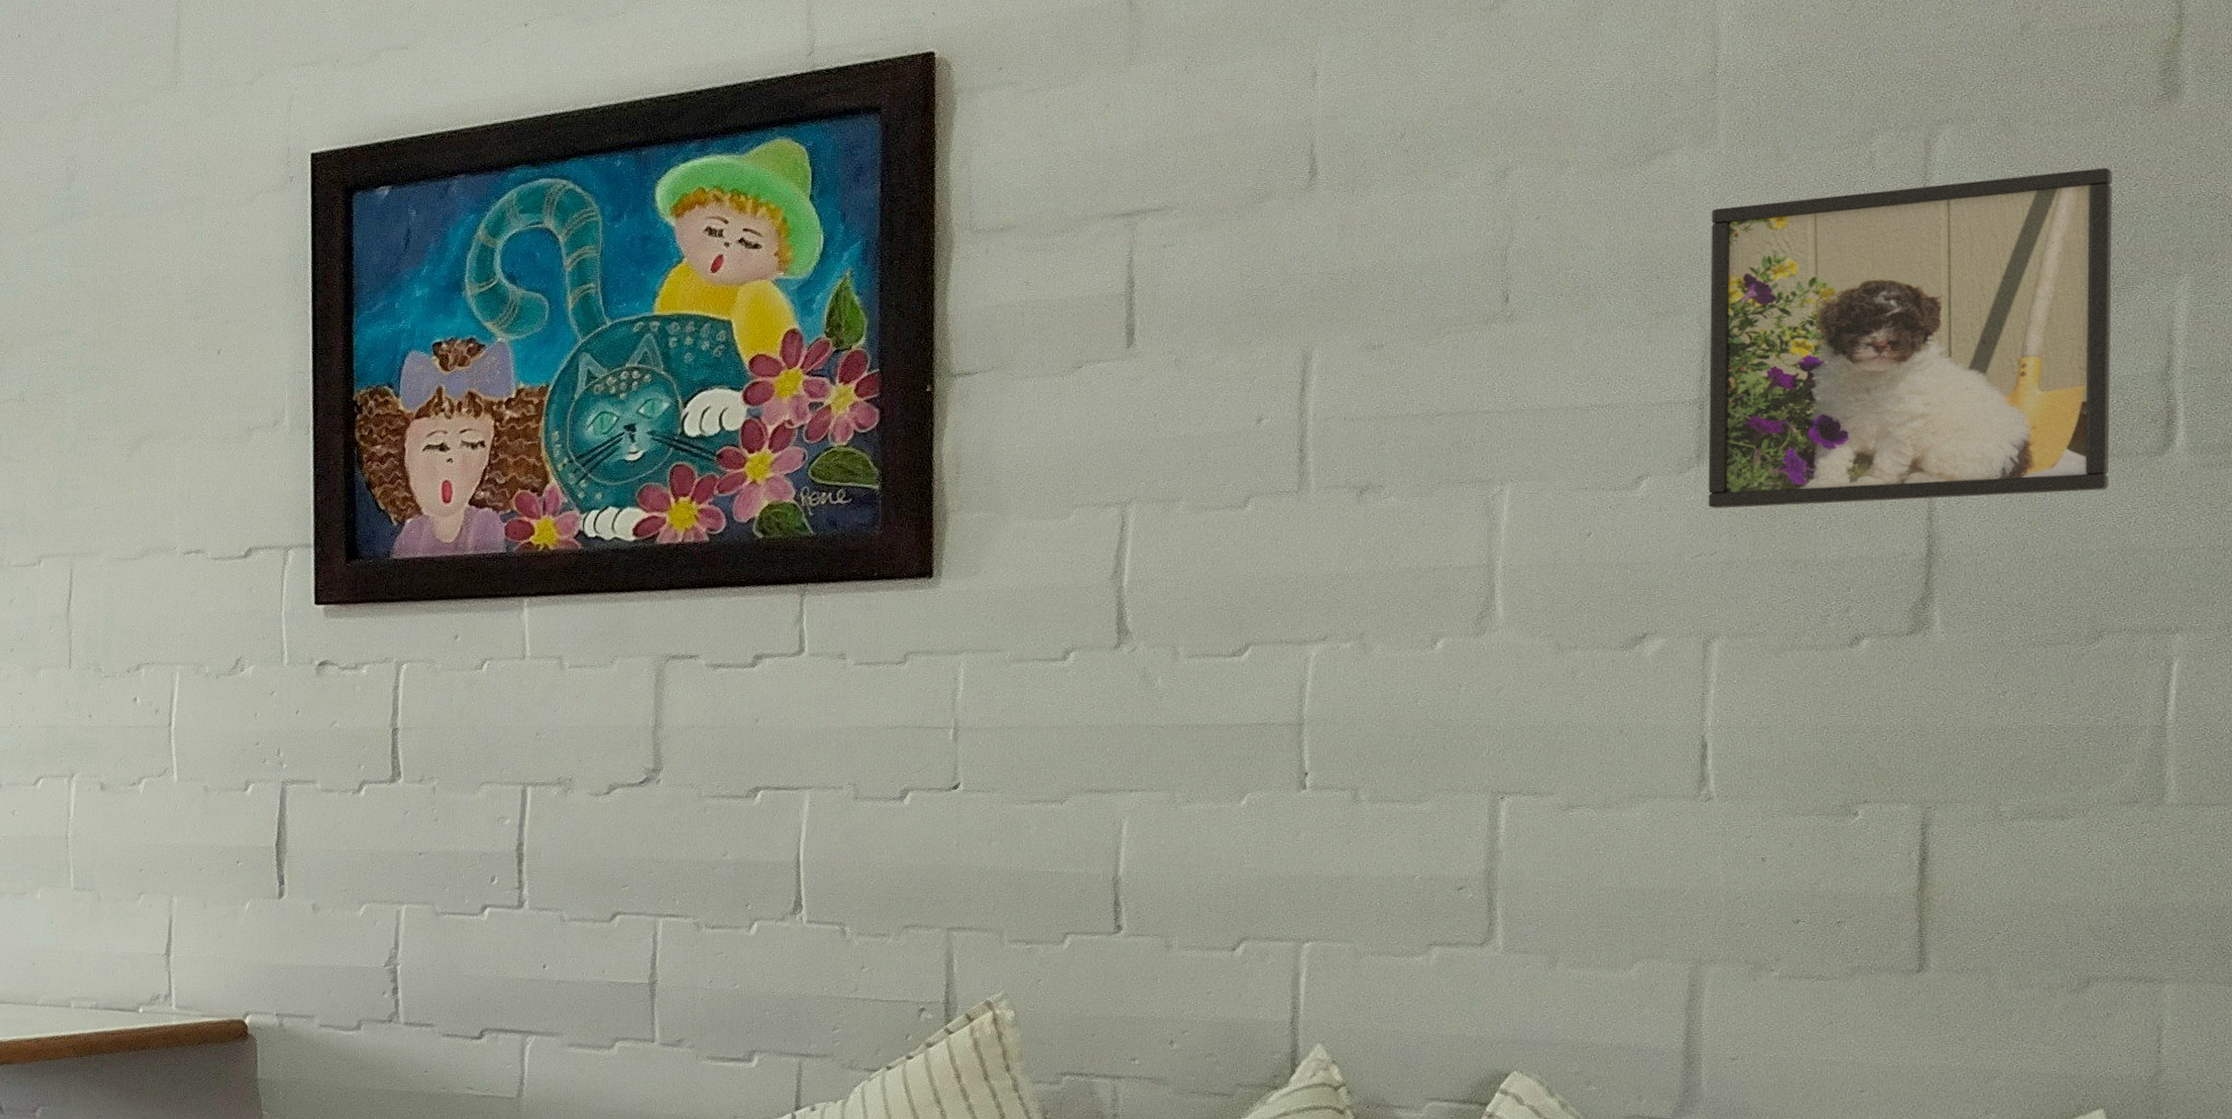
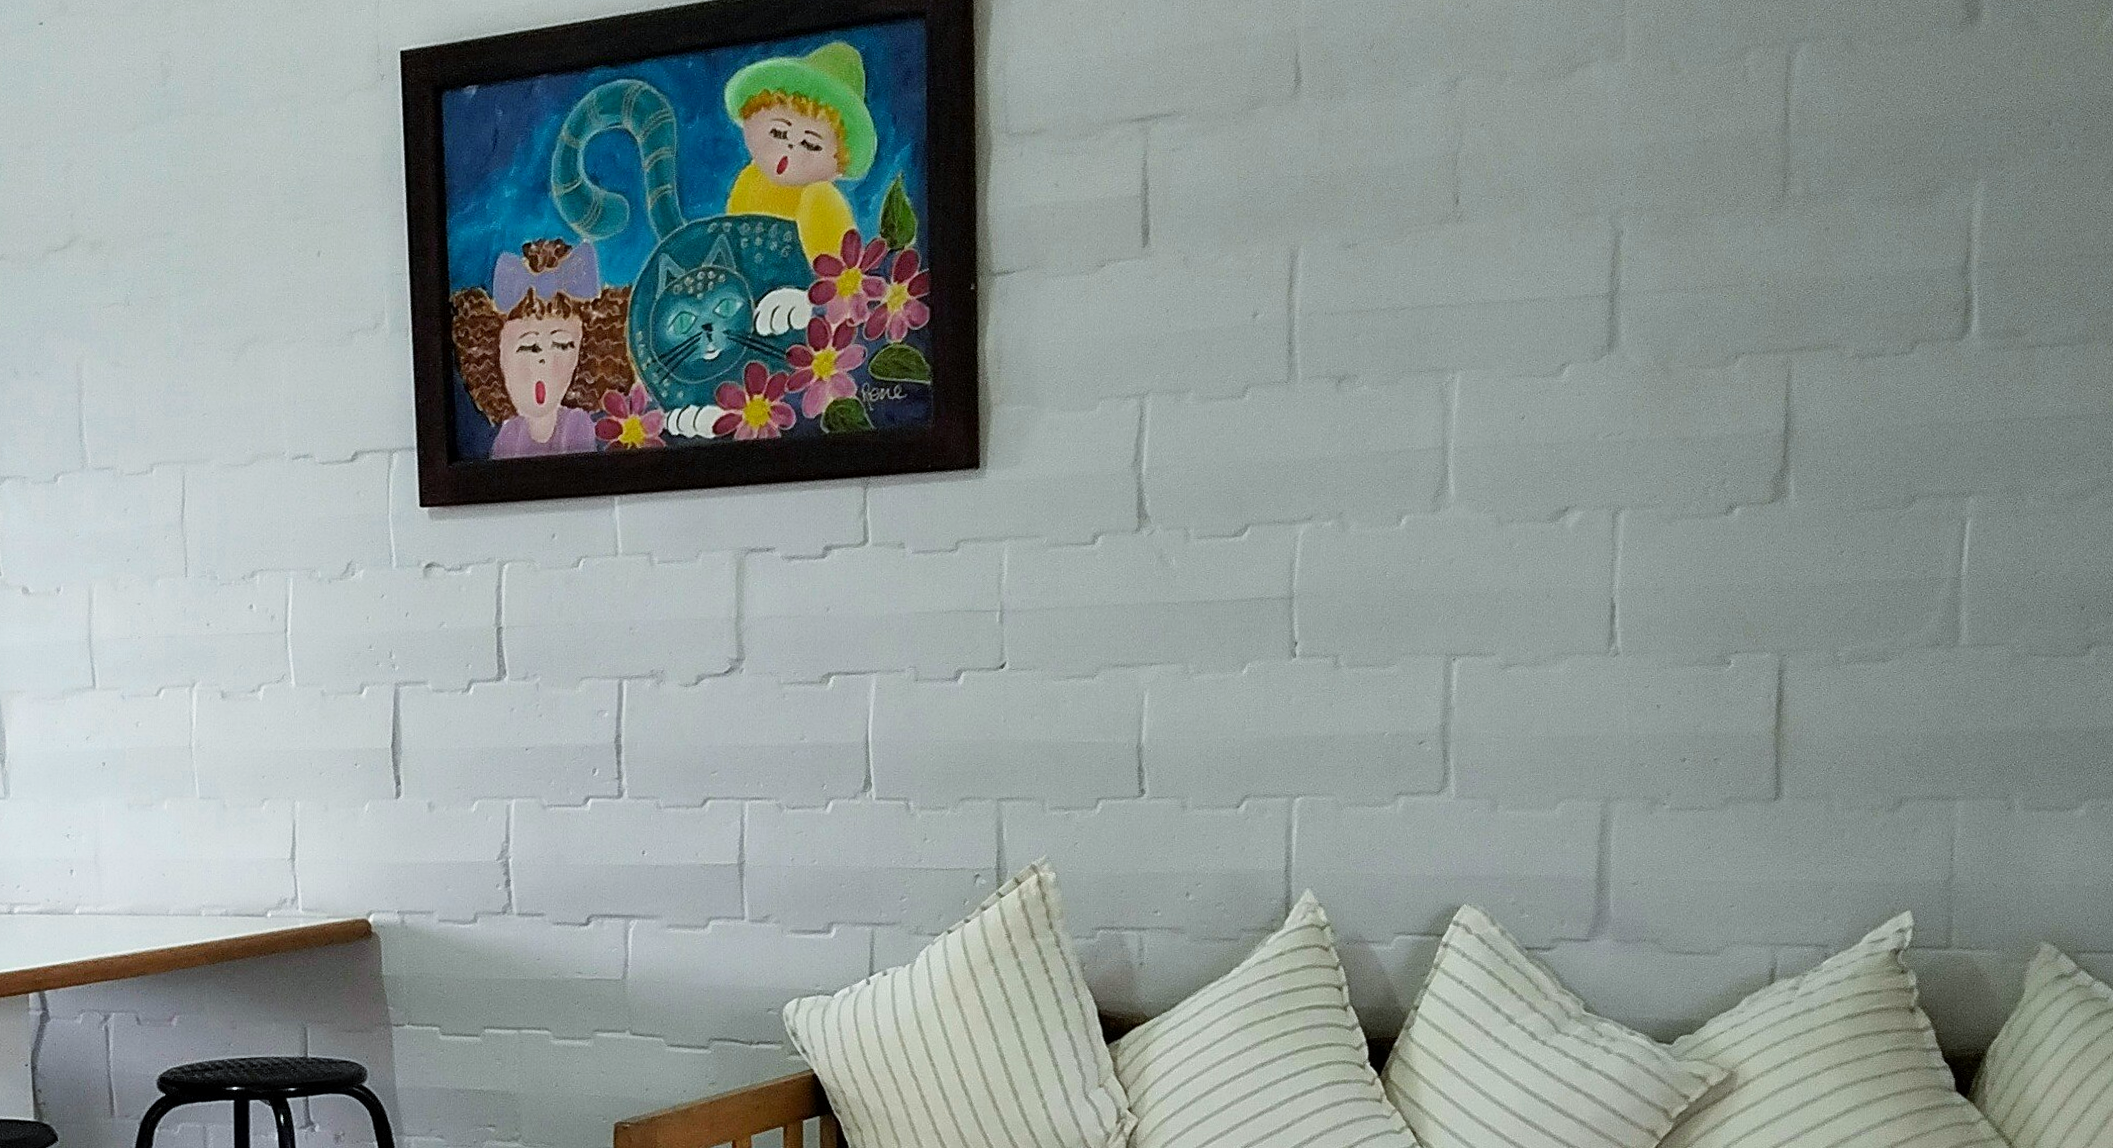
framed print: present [1708,168,2112,509] -> none [1617,83,1928,393]

